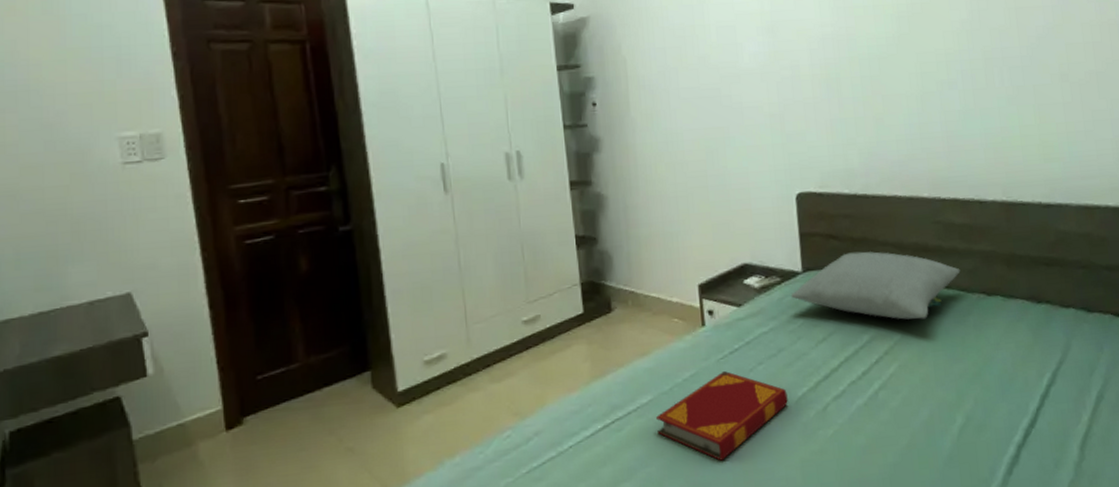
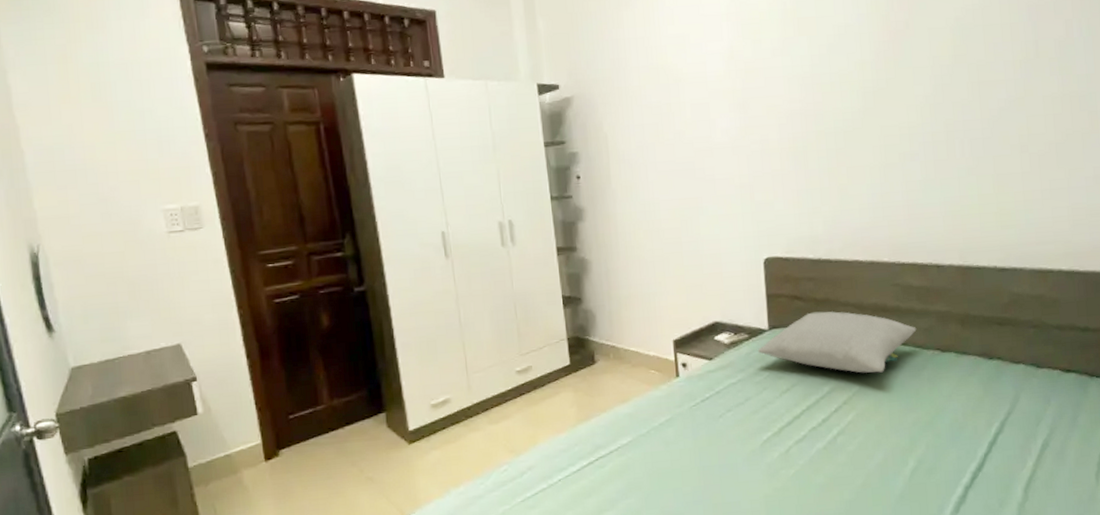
hardback book: present [656,371,788,461] -> none [635,417,754,495]

